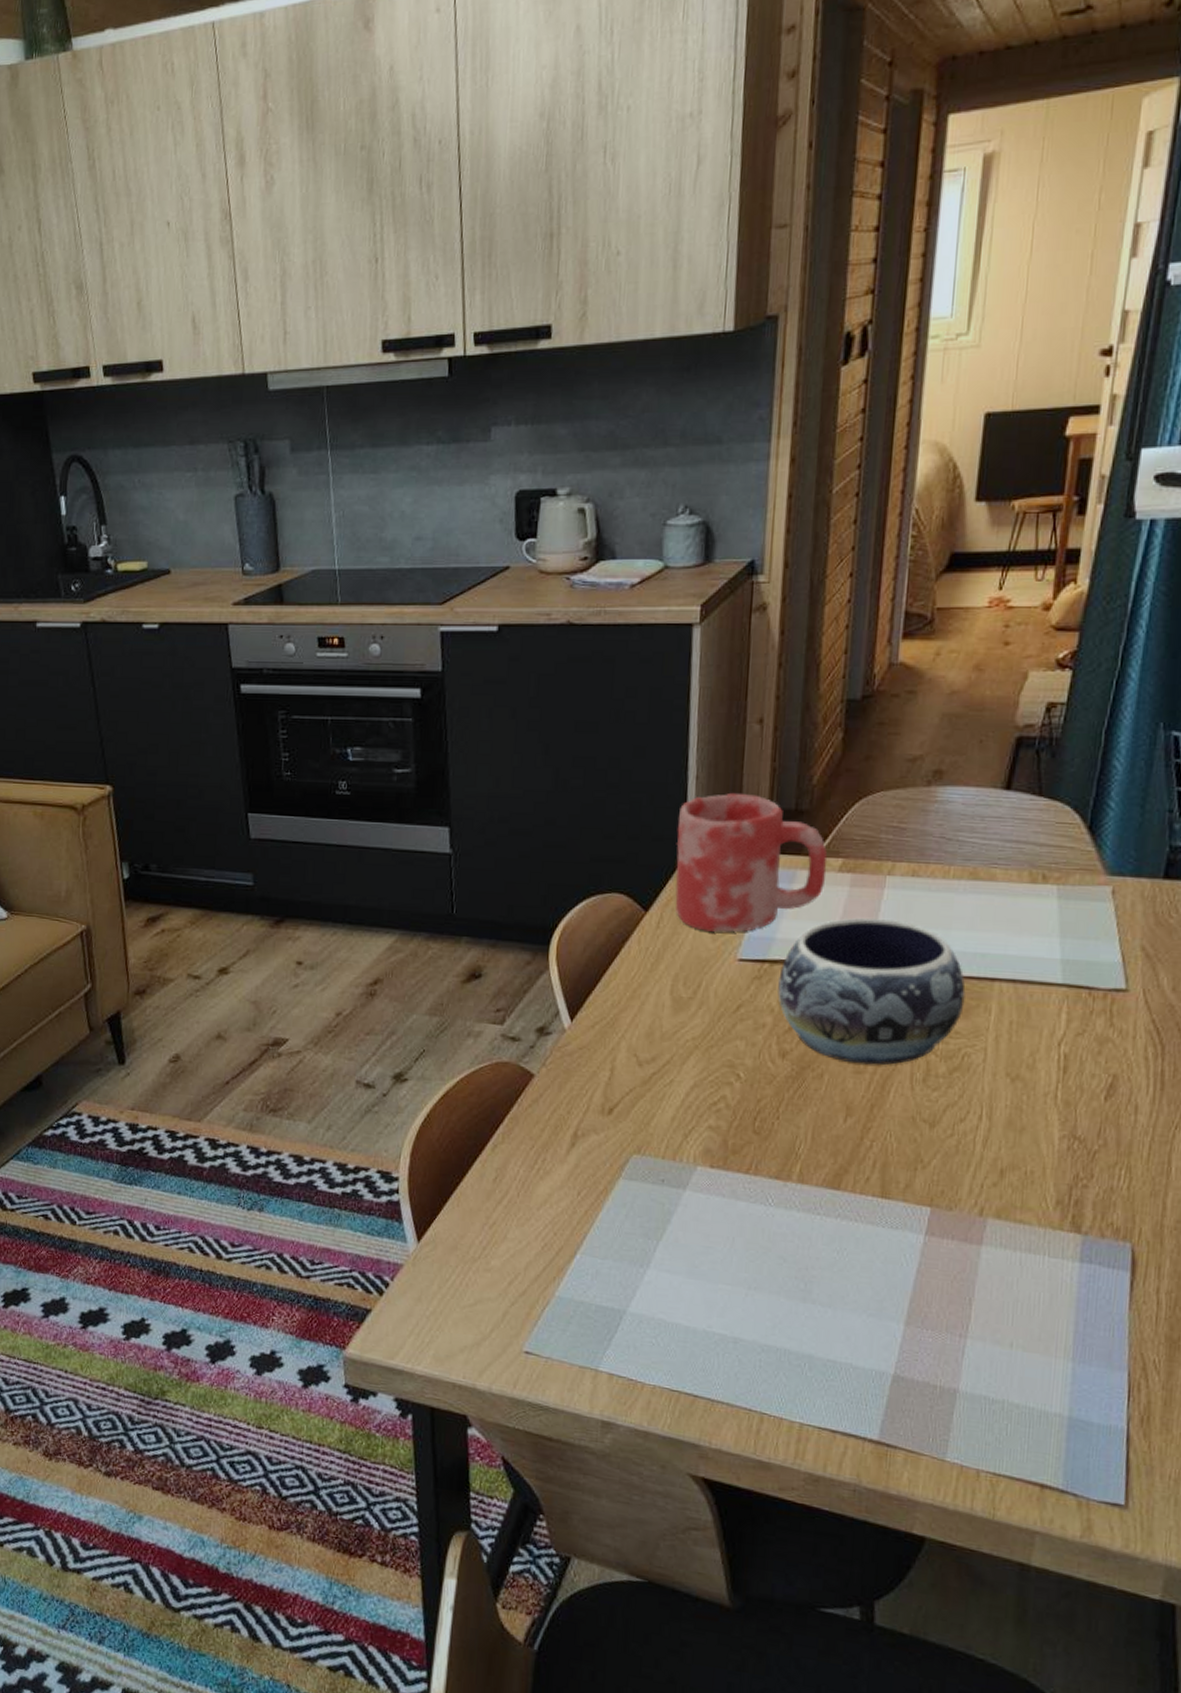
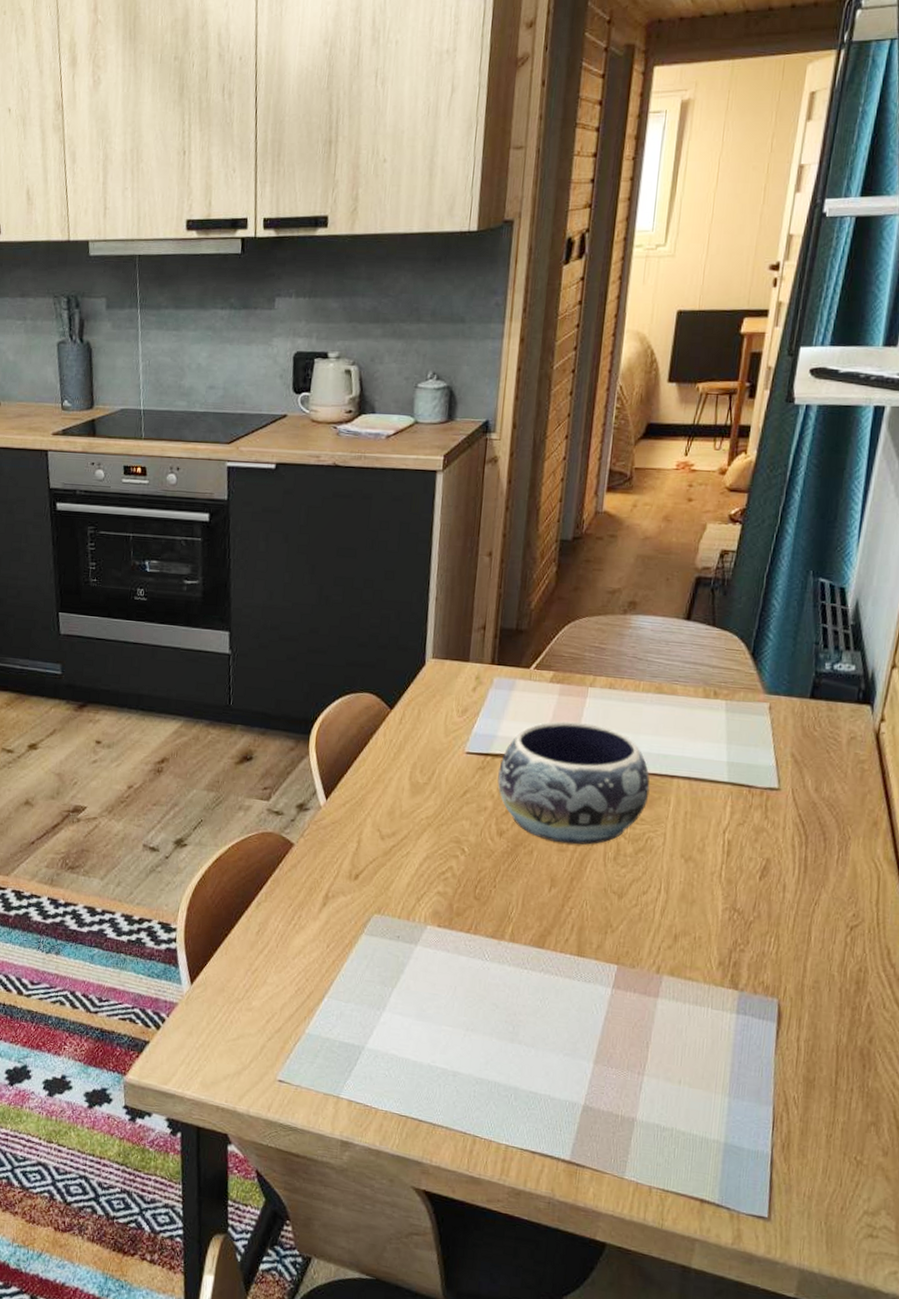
vase: present [675,792,827,933] -> none [415,612,541,730]

